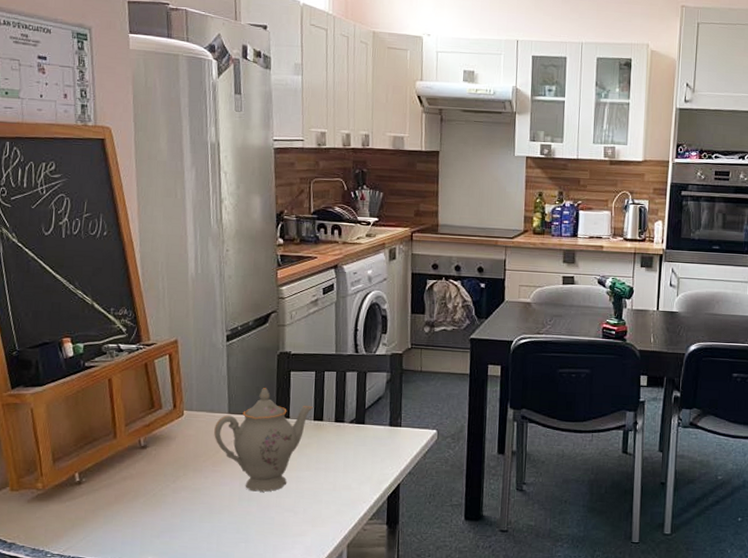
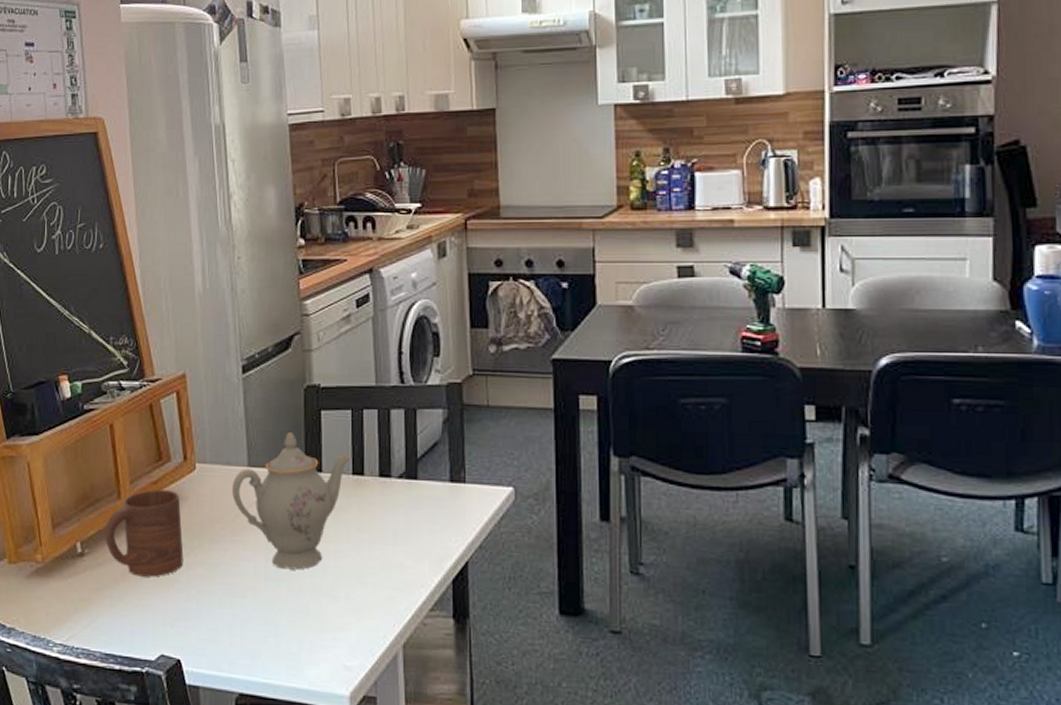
cup: none [101,431,171,500] -> present [105,489,184,577]

